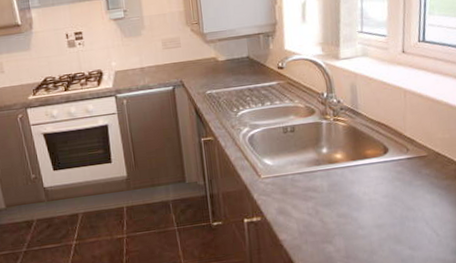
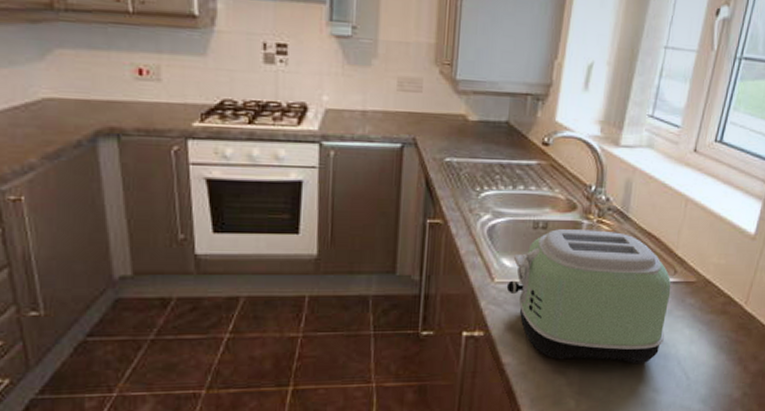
toaster: none [271,125,410,232] -> present [506,229,671,365]

